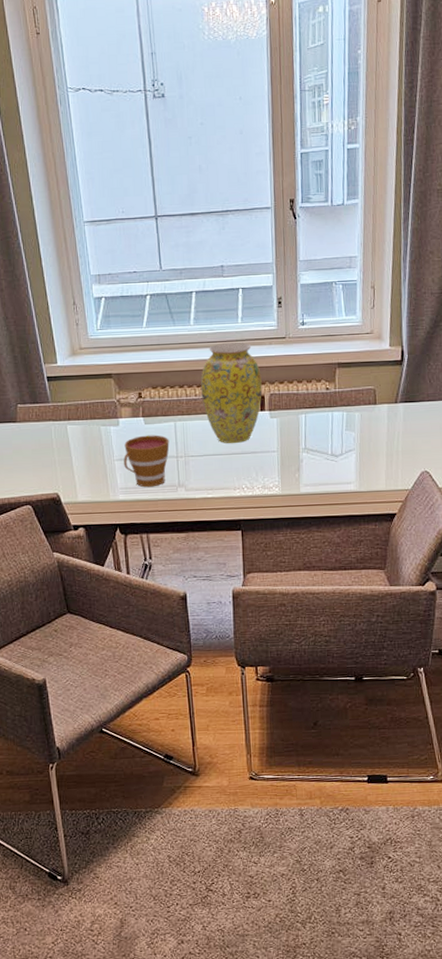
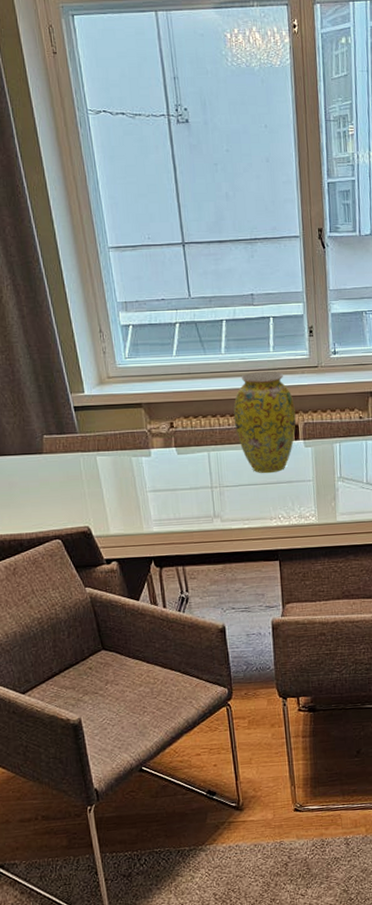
cup: present [124,435,170,488] -> none [156,465,204,519]

